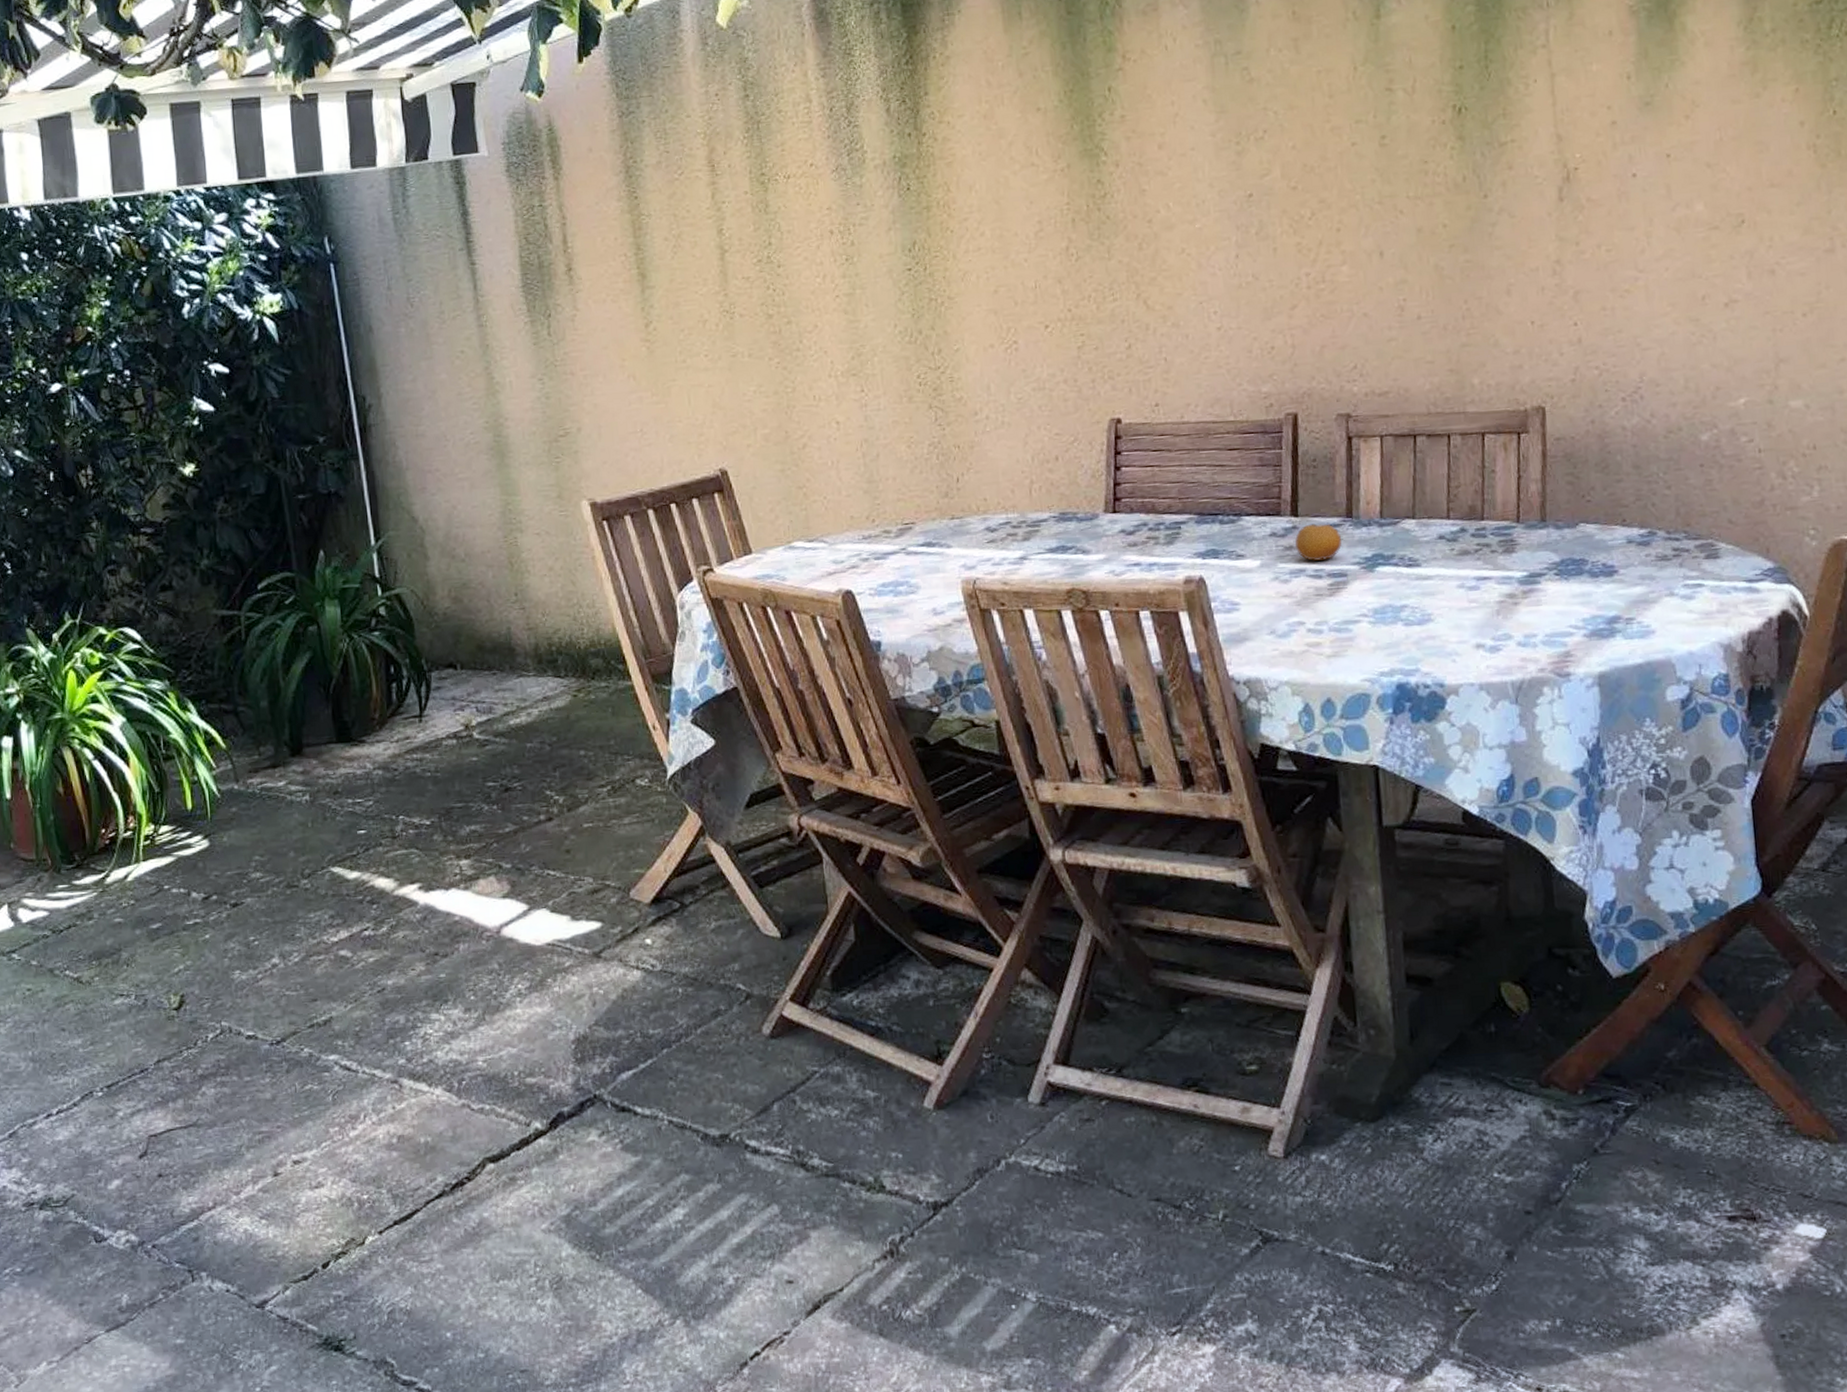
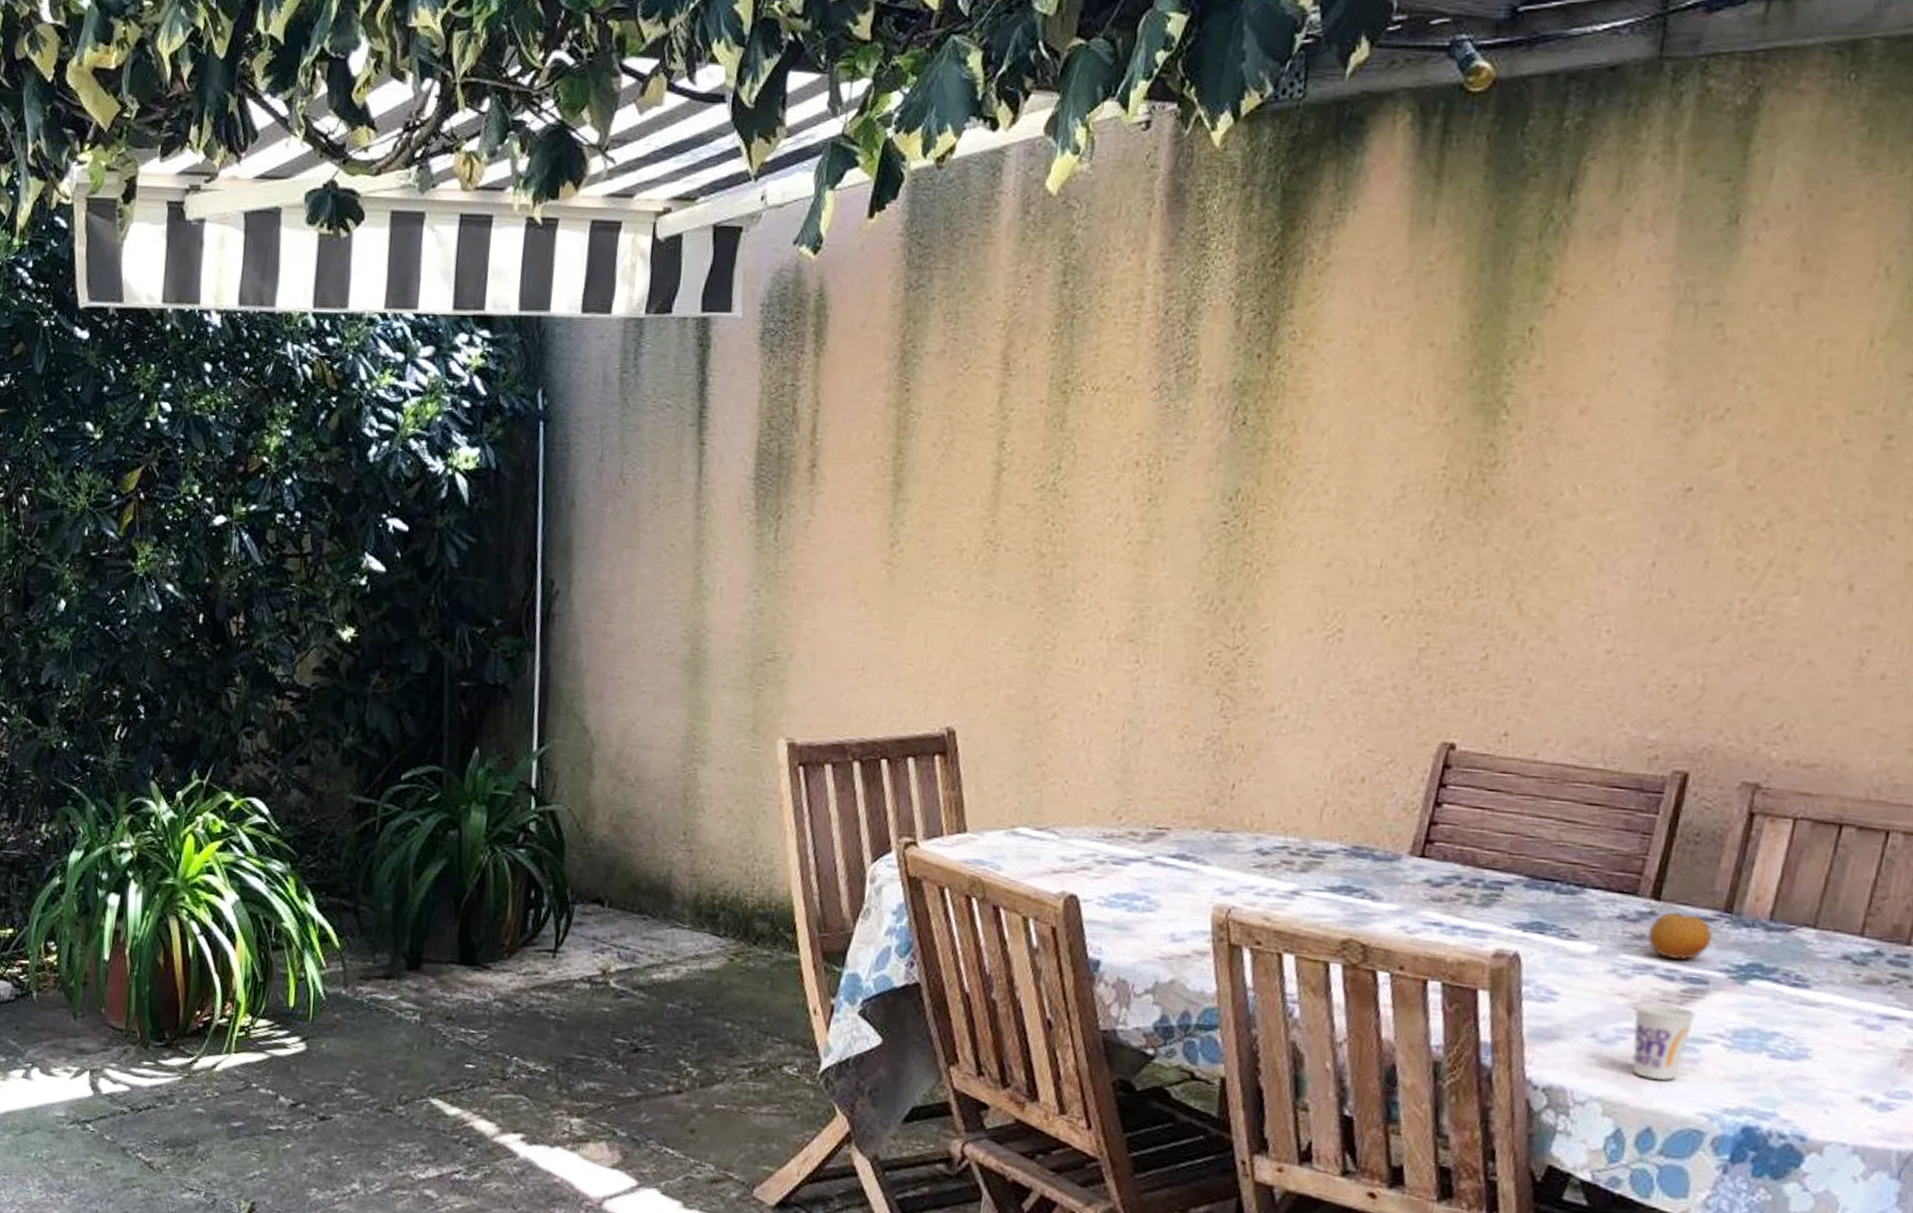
cup: none [1297,597,1344,660] -> present [1632,1003,1696,1081]

